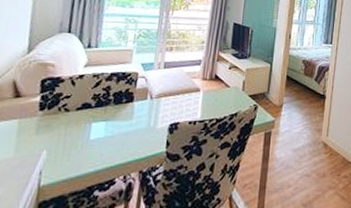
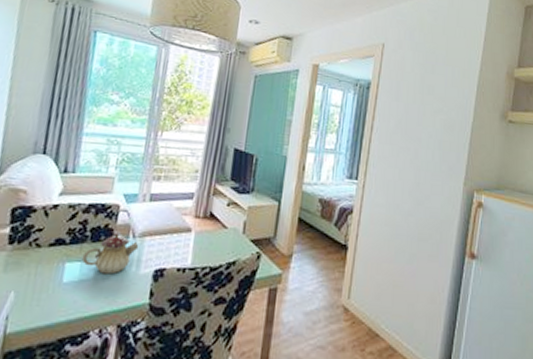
teapot: none [106,94,156,130] -> present [81,231,139,275]

